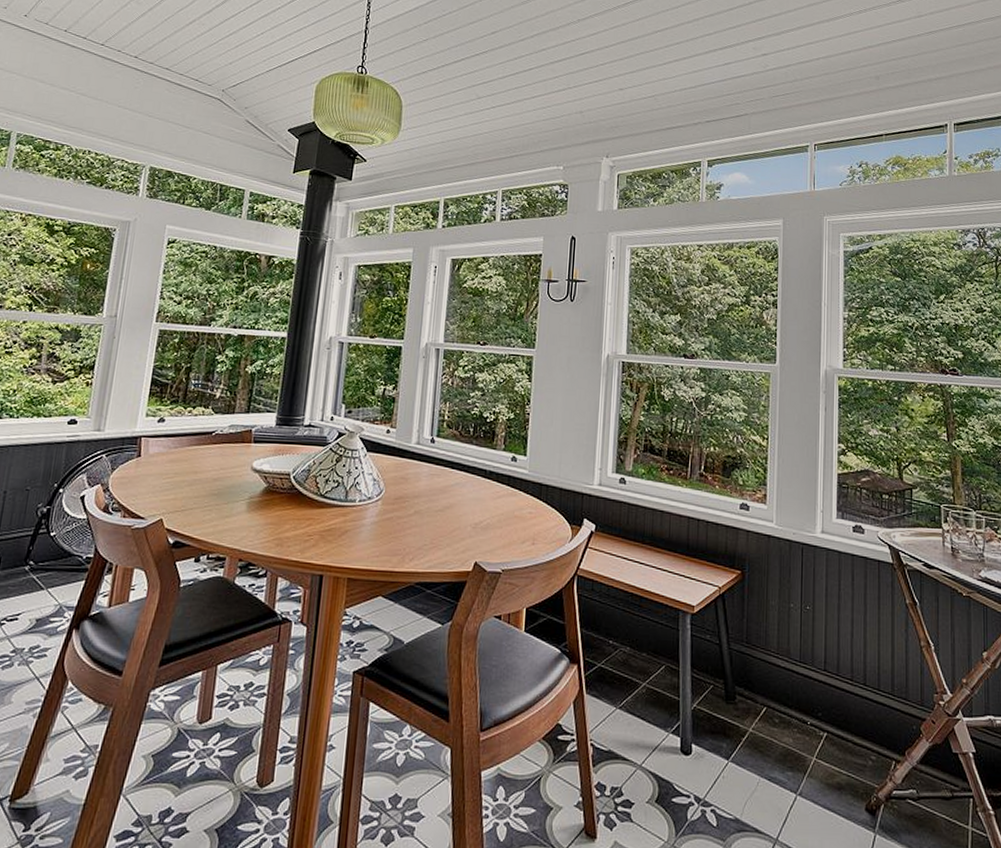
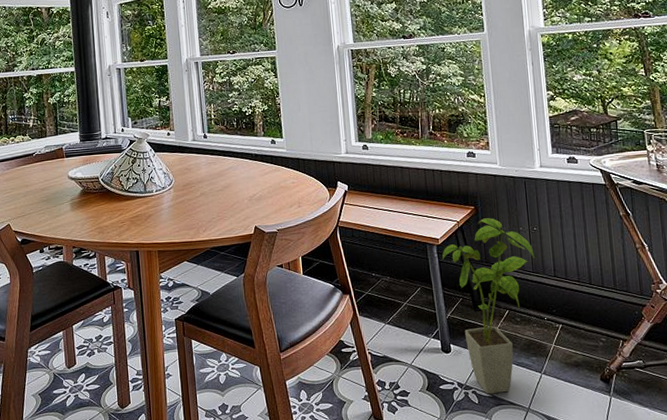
house plant: none [695,587,804,816] -> present [441,218,535,395]

